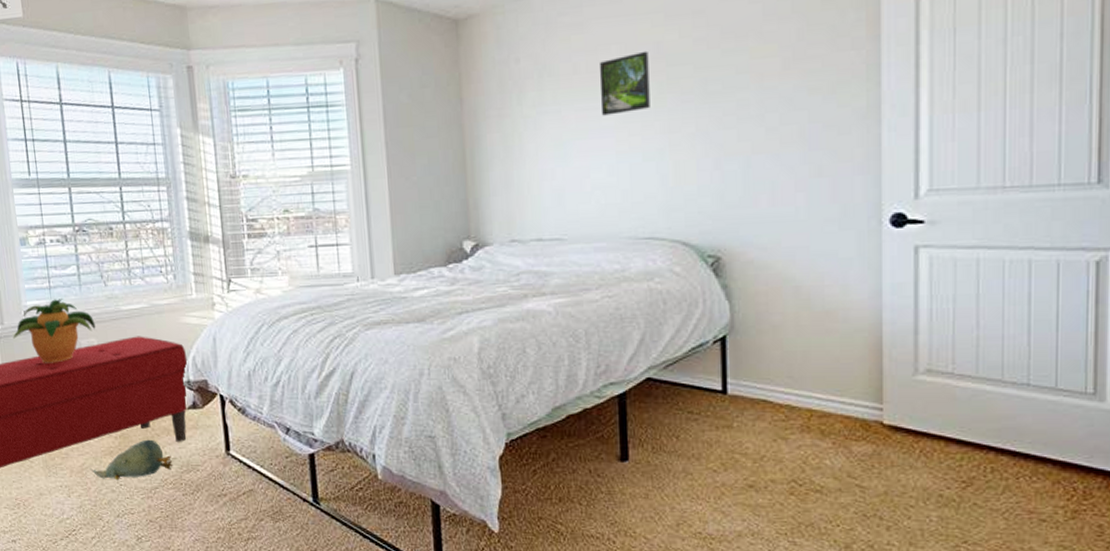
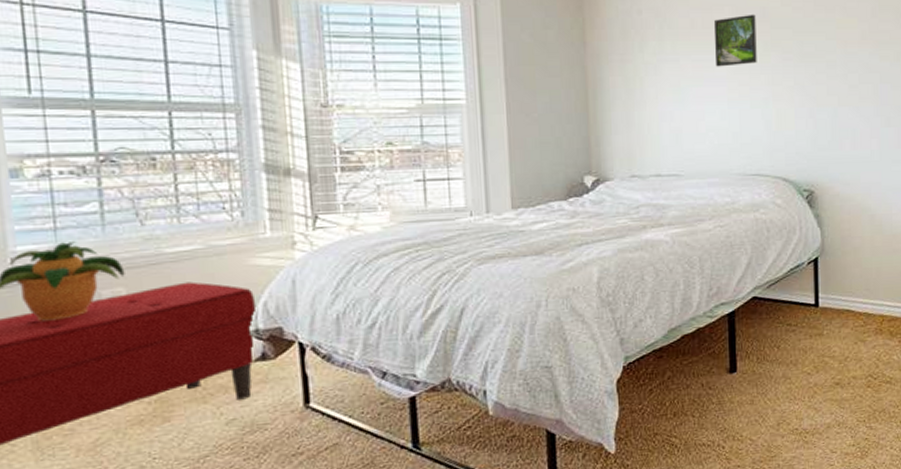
plush toy: present [89,439,173,479] -> none [106,400,232,455]

